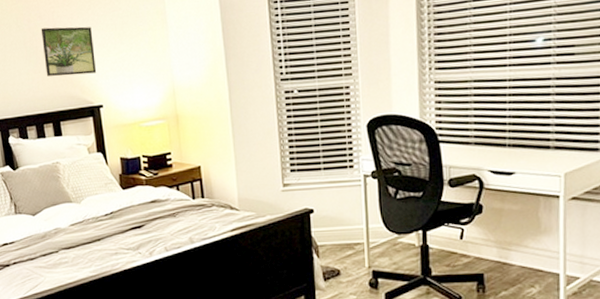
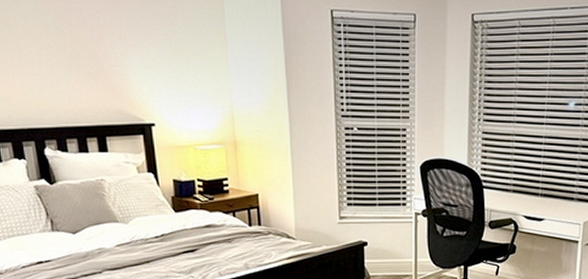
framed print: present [41,26,97,76] -> none [84,34,149,89]

